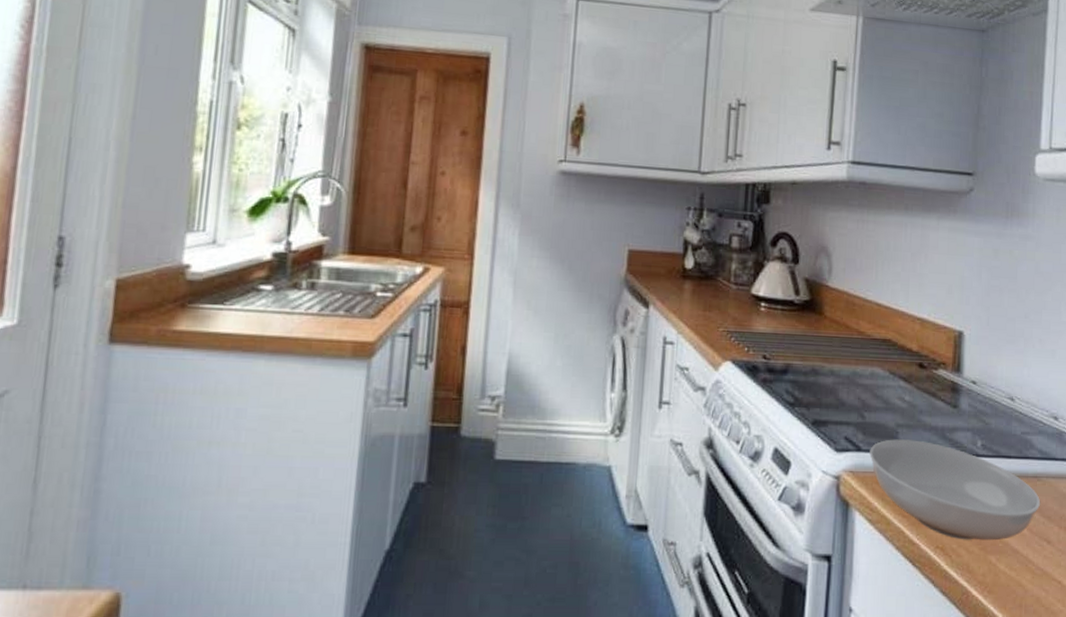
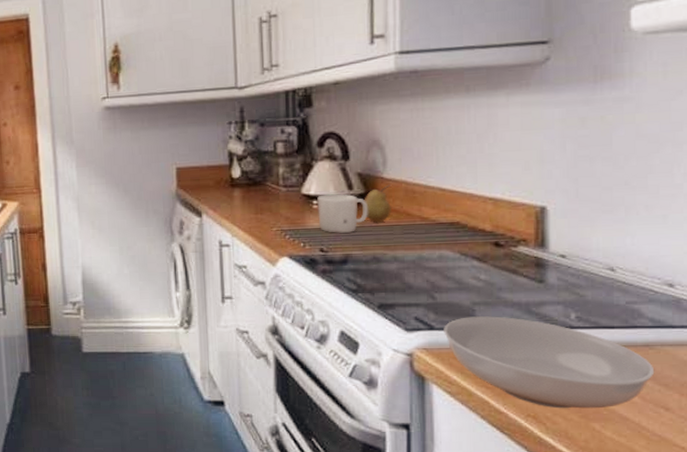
mug: none [764,297,812,341] -> present [316,194,368,233]
fruit: none [805,293,834,332] -> present [361,184,391,222]

